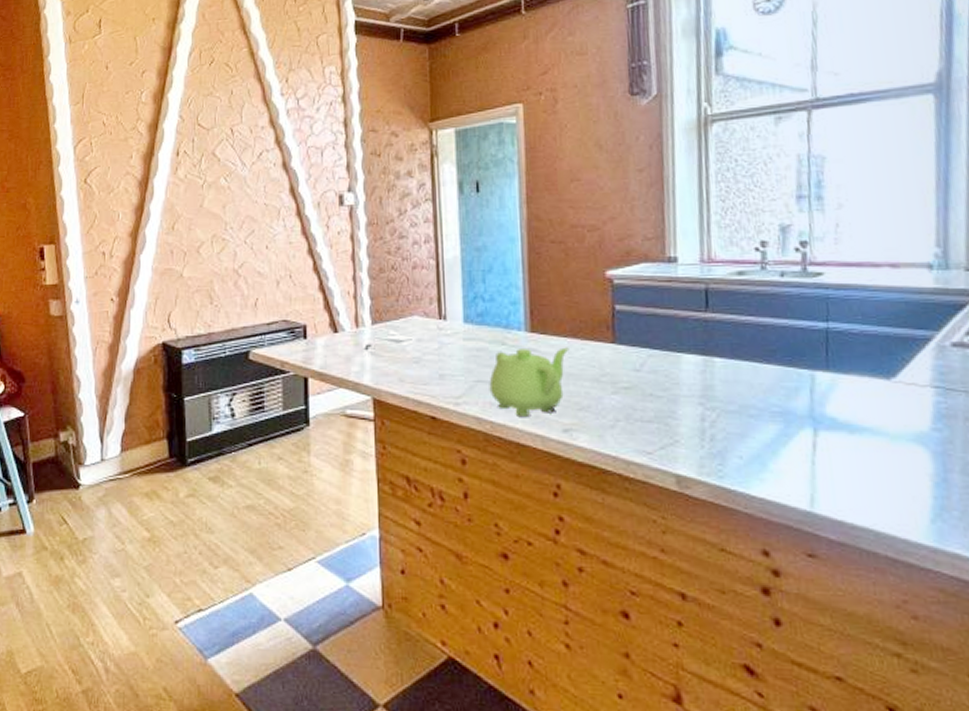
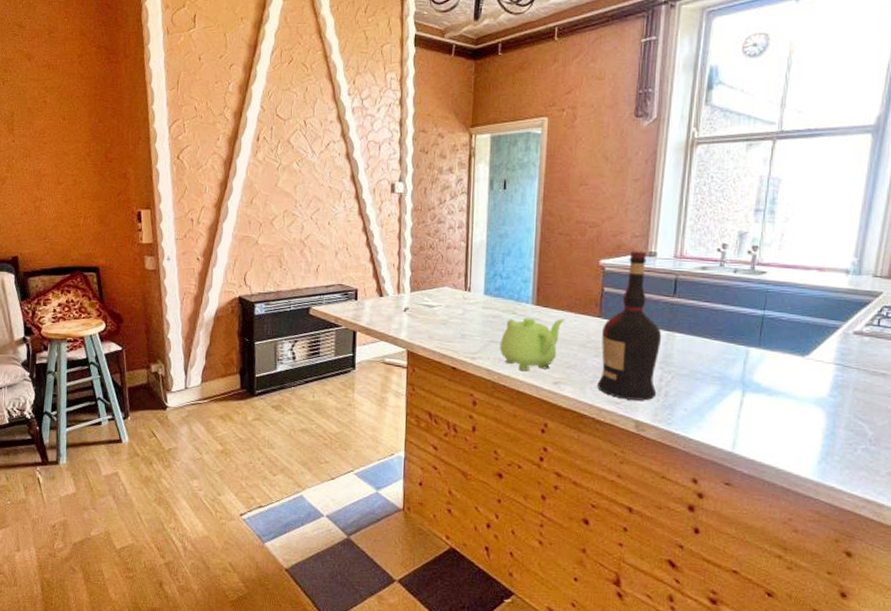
liquor: none [619,256,700,448] -> present [597,251,662,401]

